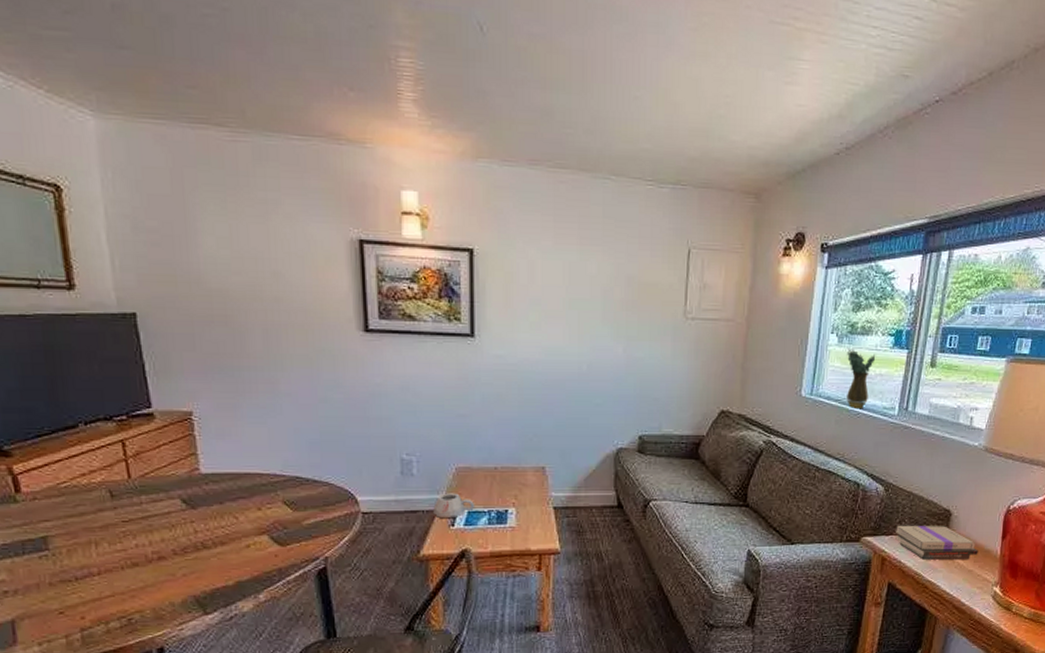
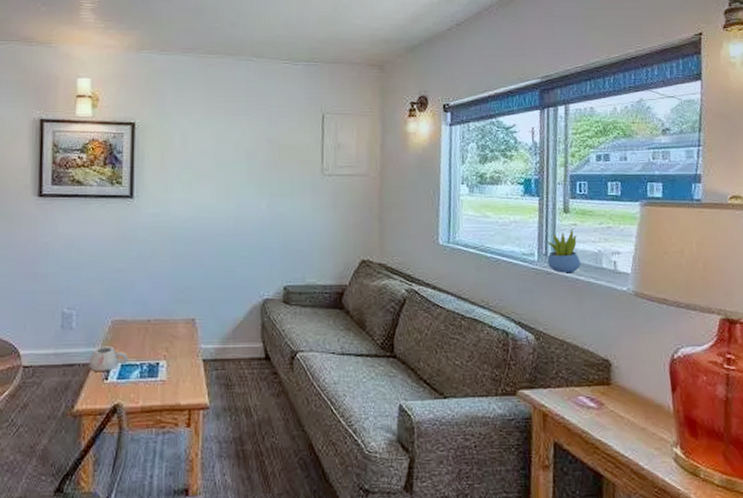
vase: present [846,347,876,410] -> none [478,196,508,256]
books: present [895,525,978,560] -> none [553,376,648,416]
succulent plant: none [907,384,939,428] -> present [546,229,581,273]

